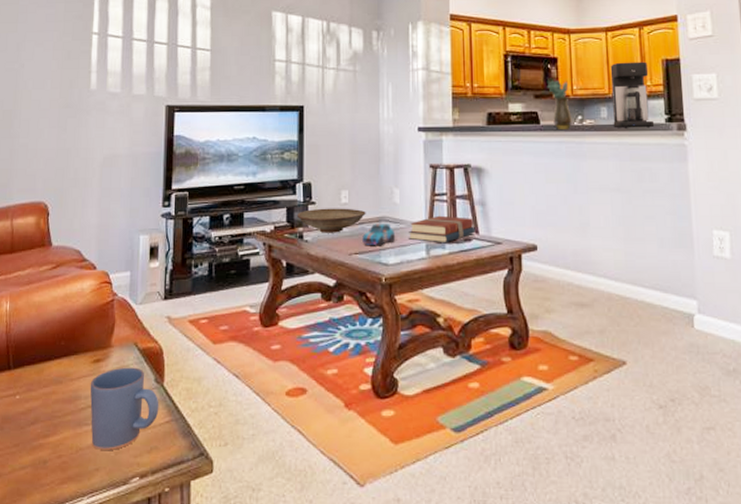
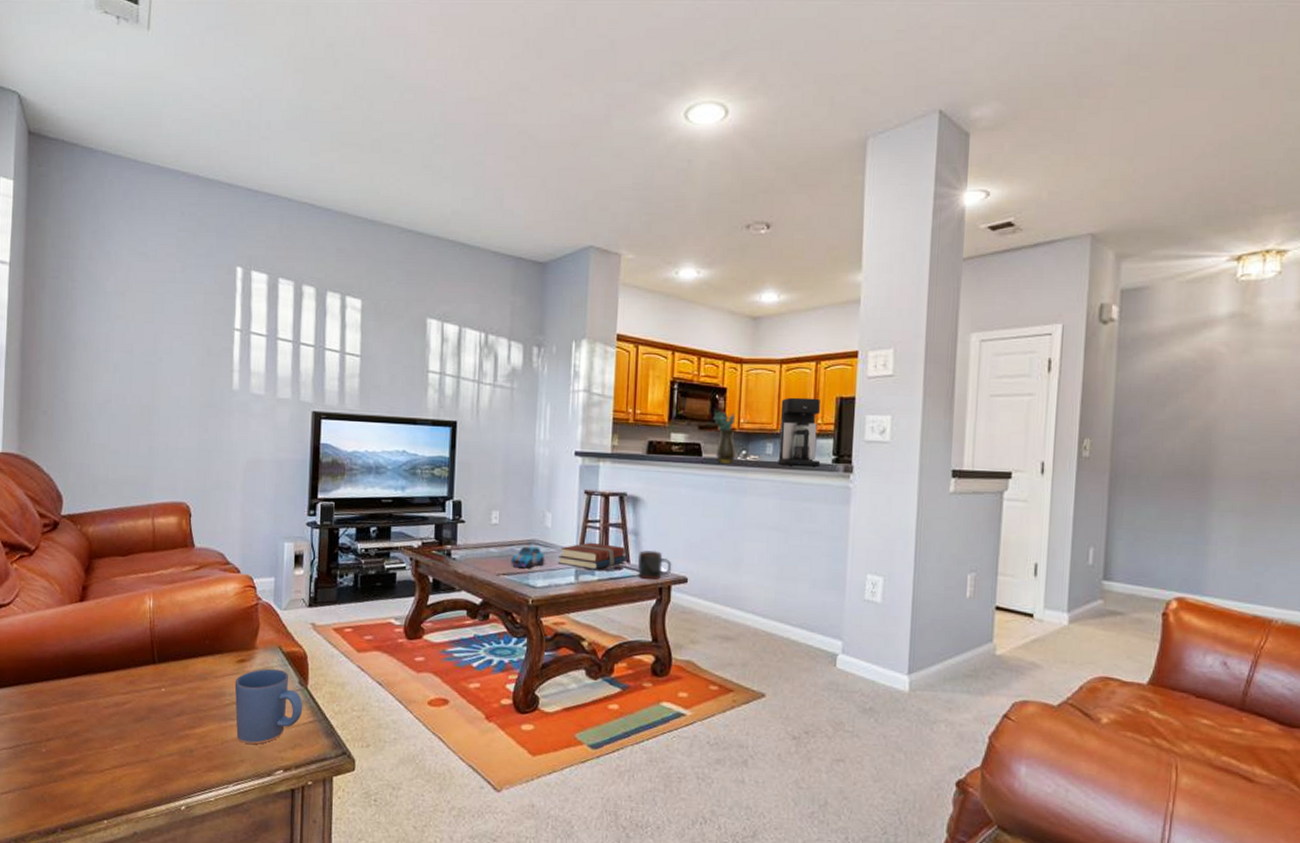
decorative bowl: present [297,208,366,233] -> none [446,527,516,553]
mug: none [487,219,521,250] -> present [638,549,672,581]

